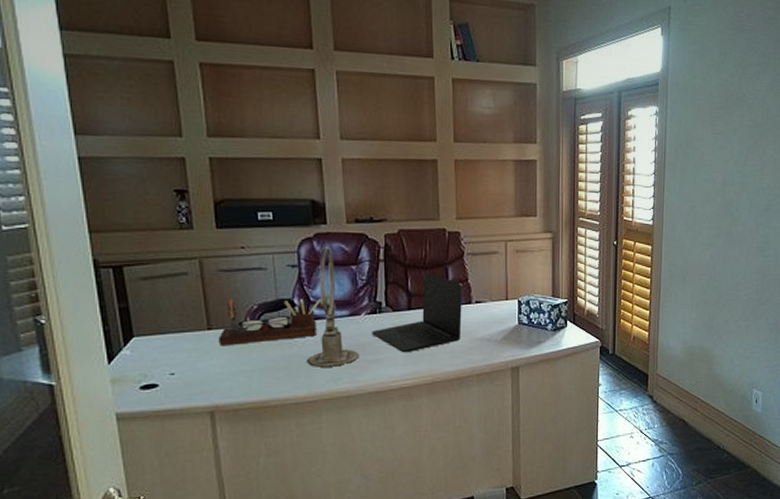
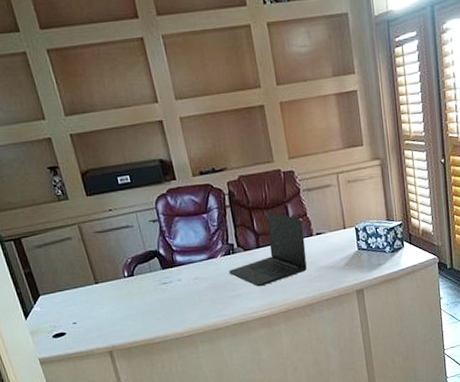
desk organizer: present [218,298,321,347] -> none [105,247,183,297]
sundial: present [307,246,359,367] -> none [175,199,222,307]

